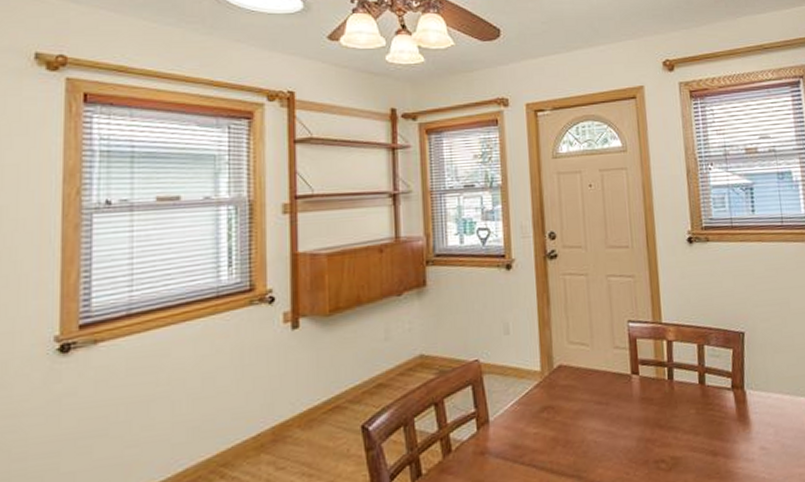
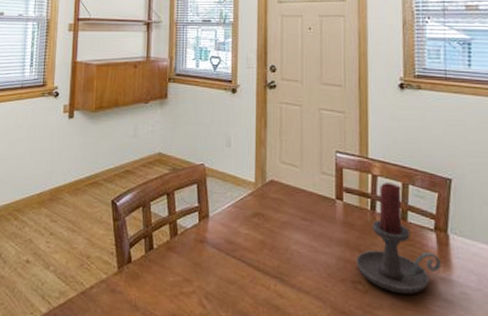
candle holder: none [656,346,740,464] -> present [356,182,441,295]

